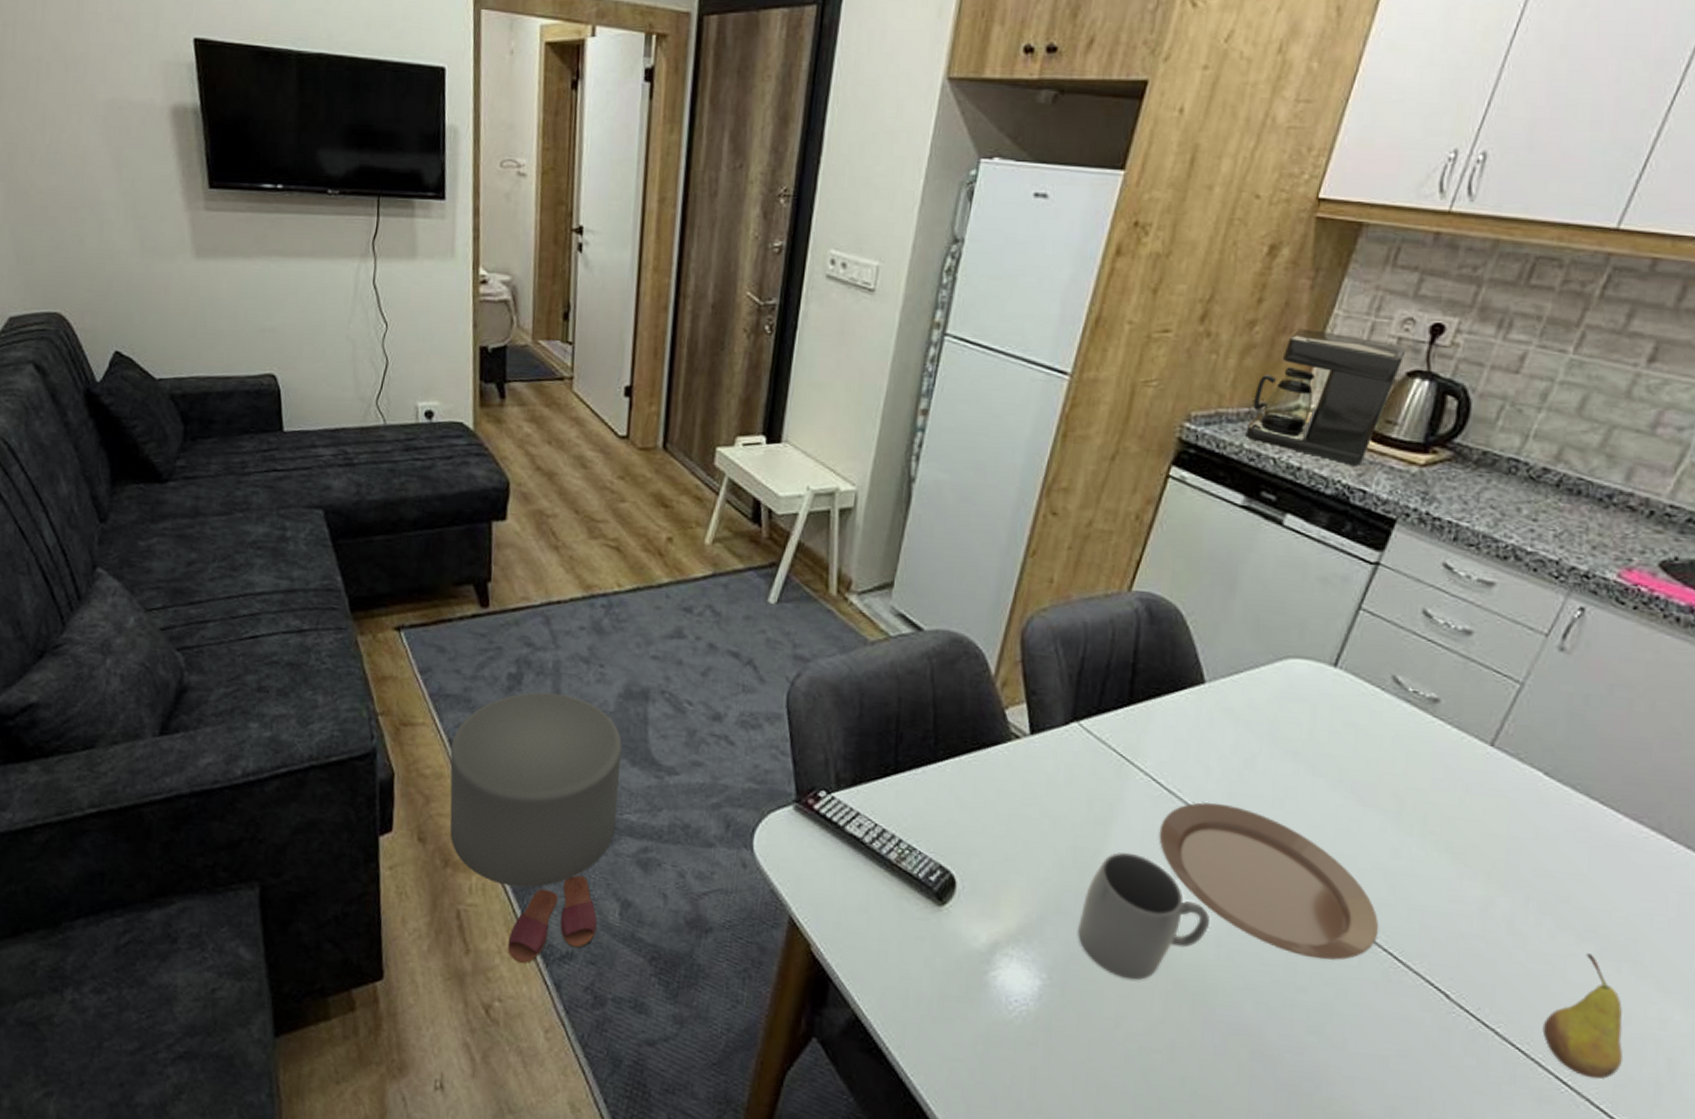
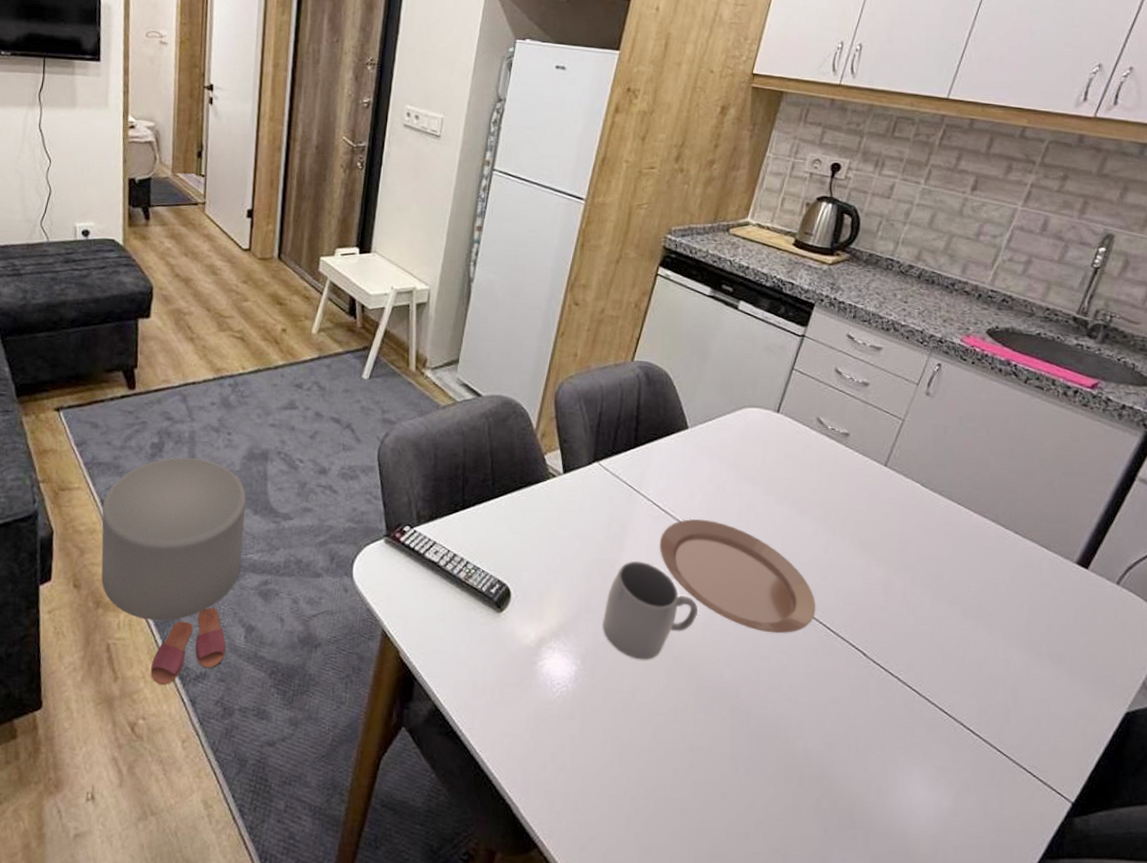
coffee maker: present [1245,329,1406,466] -> none [710,166,816,265]
fruit: present [1542,953,1624,1080] -> none [929,615,983,708]

